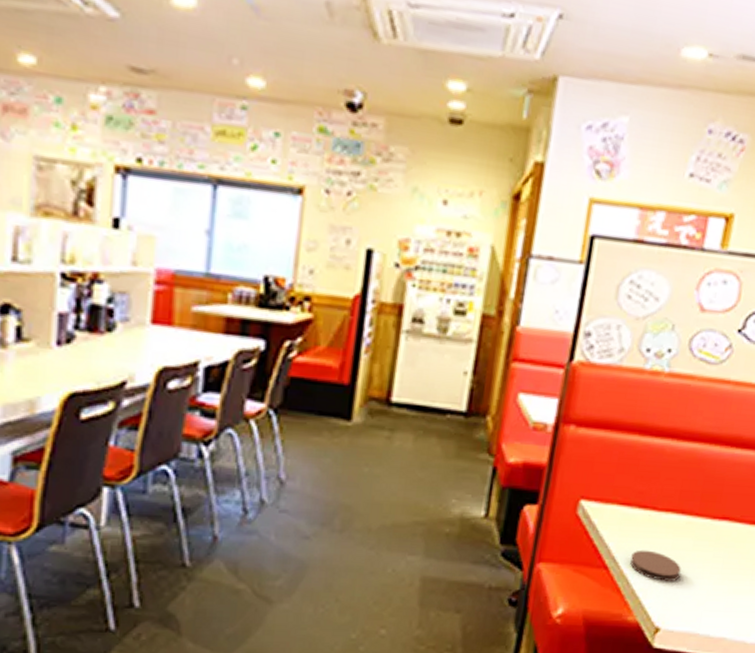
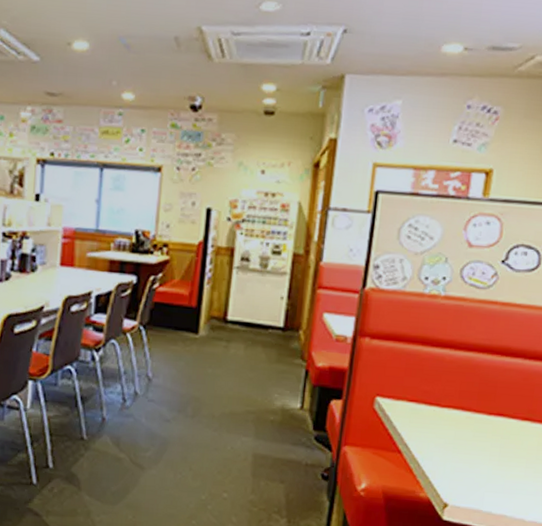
coaster: present [630,550,681,581] -> none [420,438,464,466]

